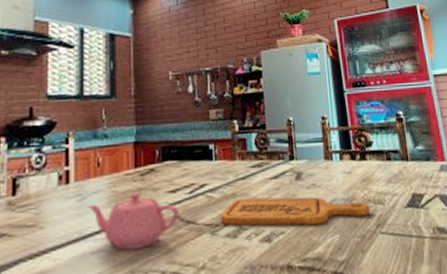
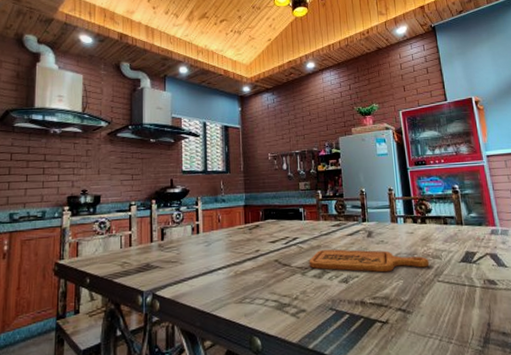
teapot: present [87,192,179,251] -> none [212,241,278,283]

